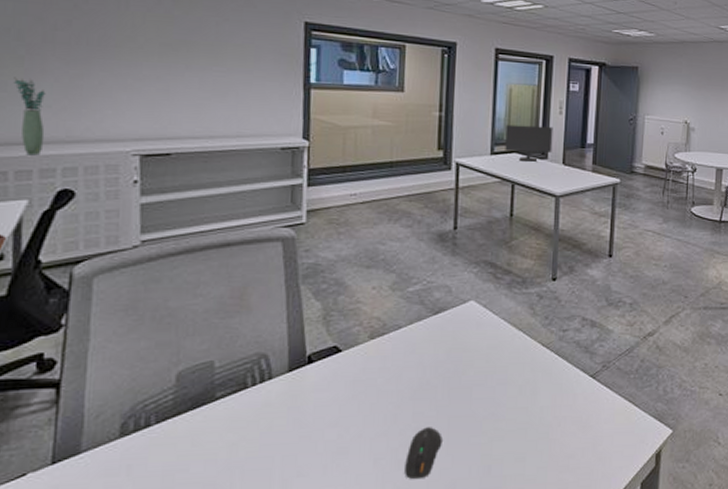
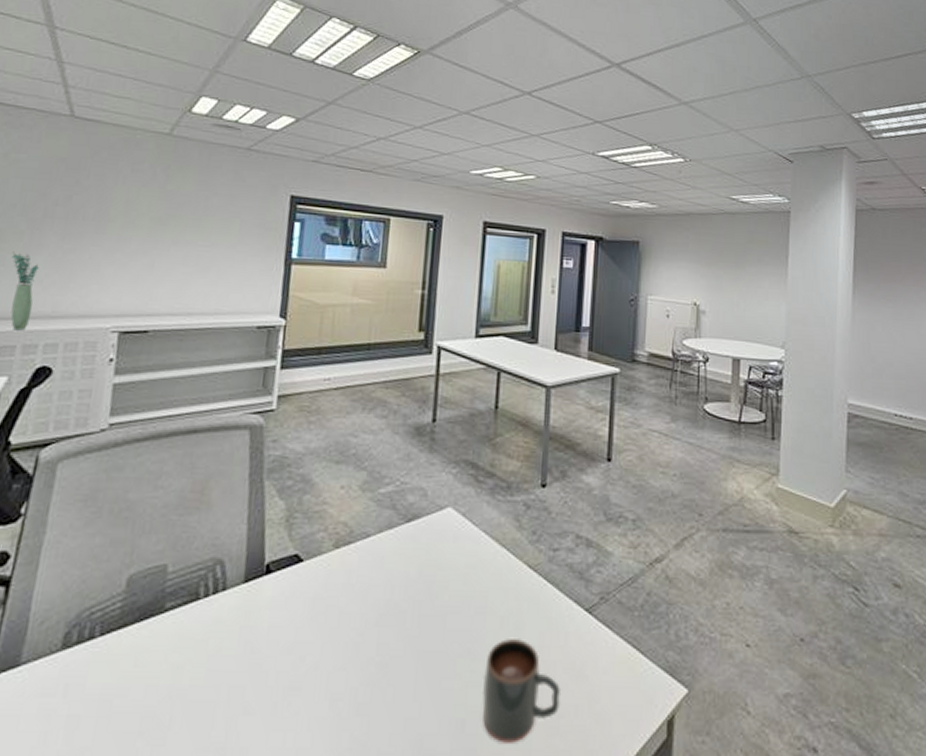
computer mouse: present [405,427,442,479] -> none [364,663,410,729]
mug: none [504,402,570,480] -> present [481,639,560,743]
computer monitor: present [505,124,553,162] -> none [491,304,545,346]

